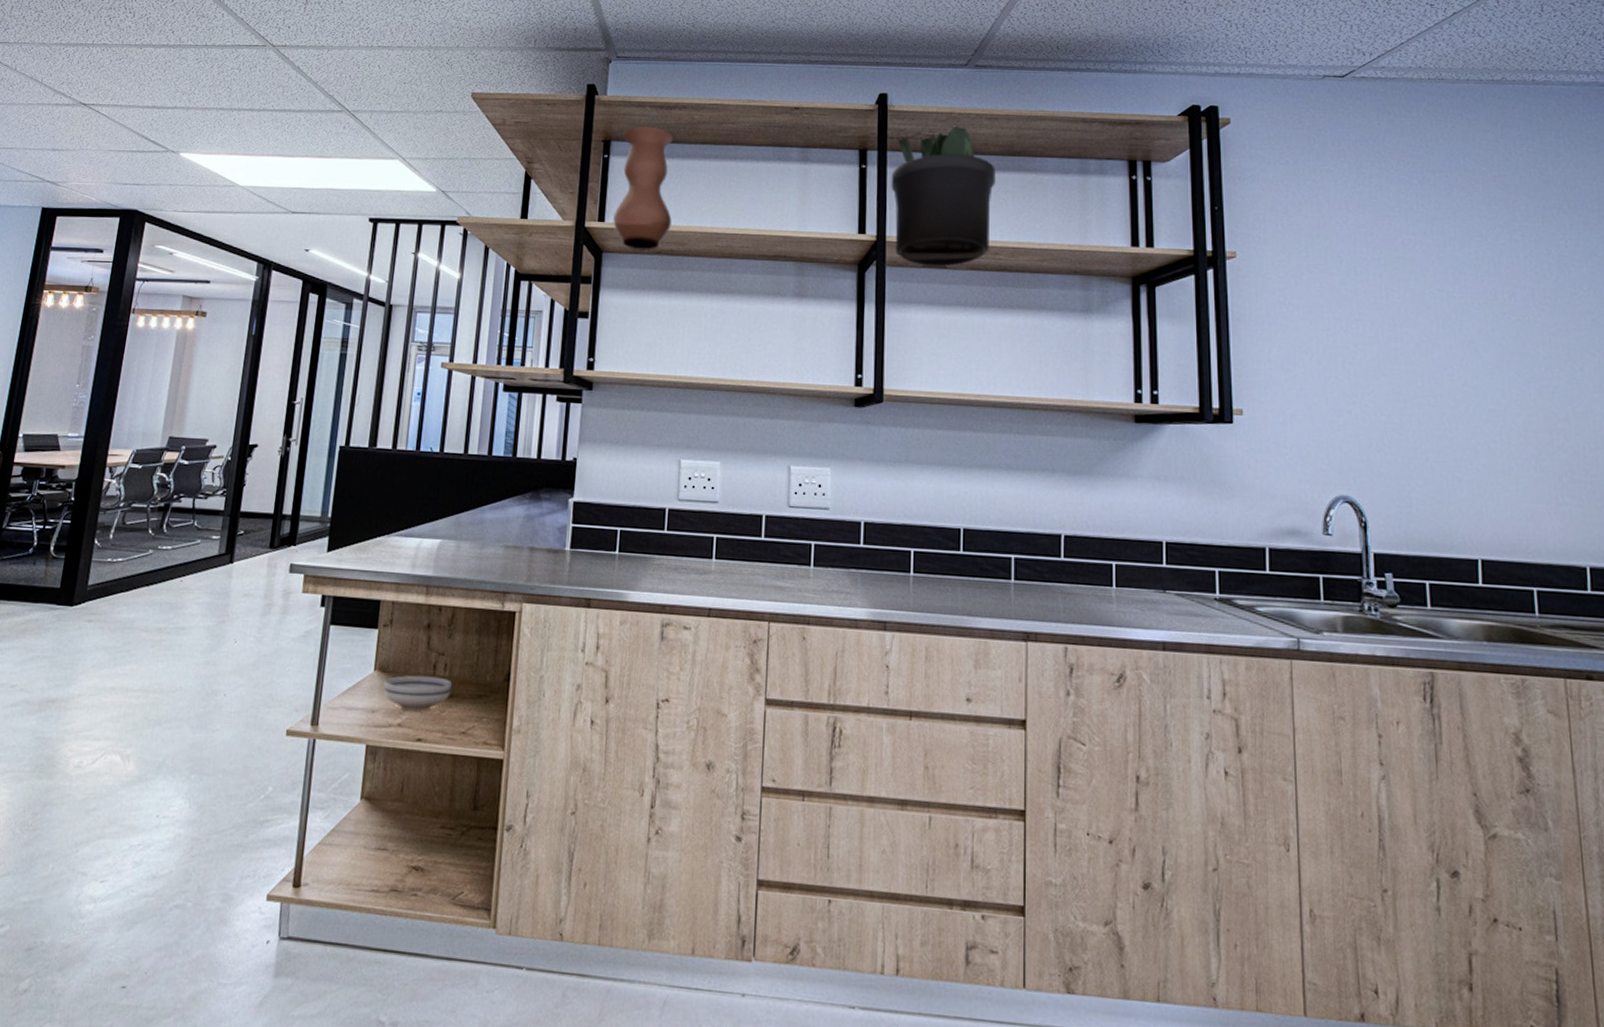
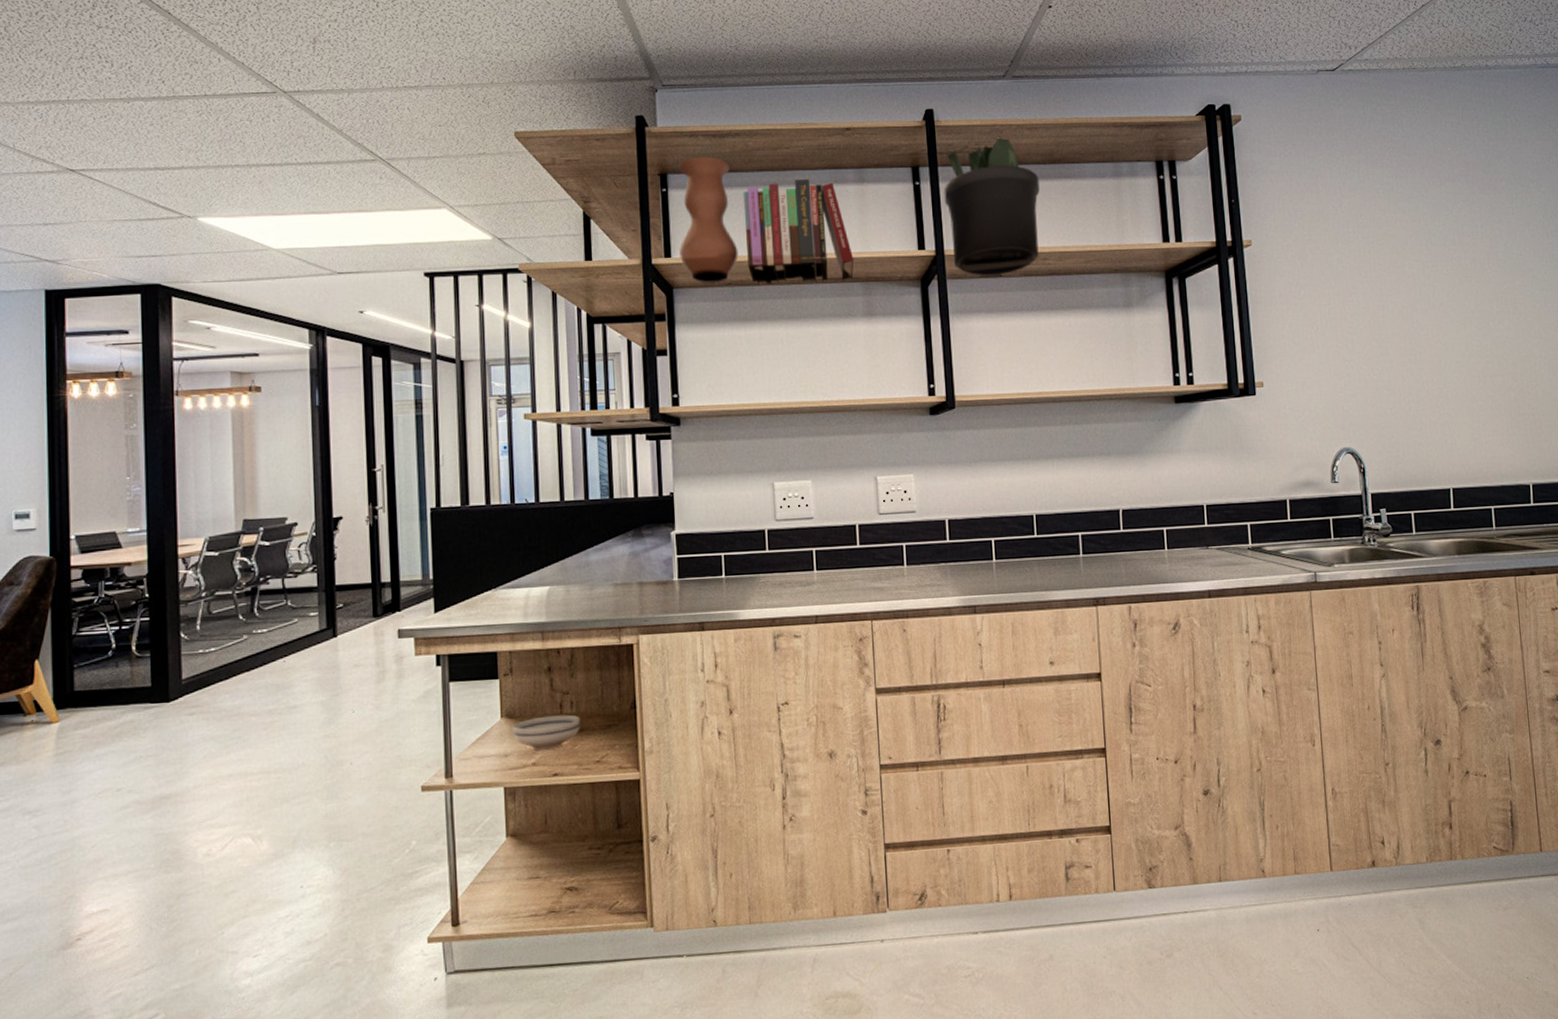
books: none [680,155,790,258] -> present [743,179,854,284]

